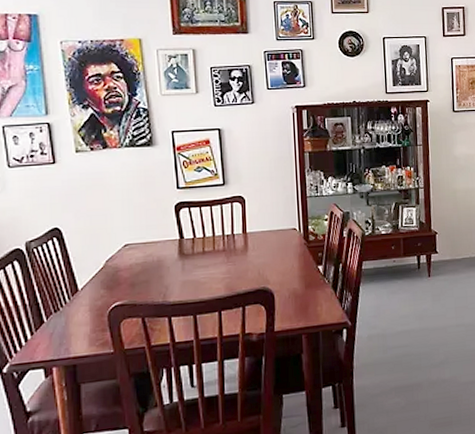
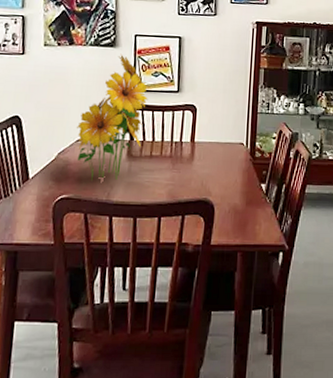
flower bouquet: none [122,152,194,285] -> present [77,54,148,181]

